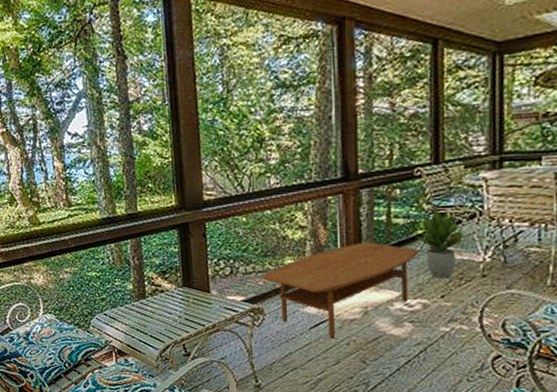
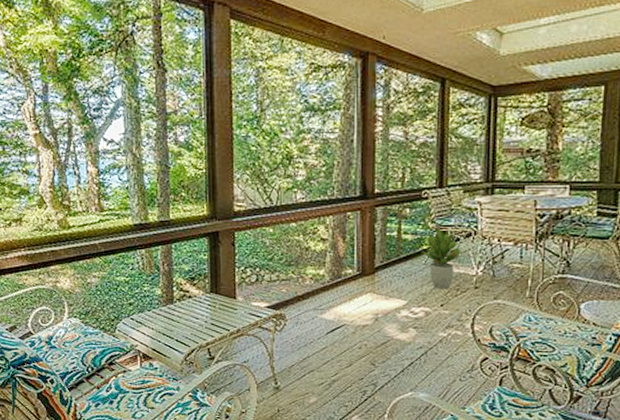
coffee table: present [263,242,420,339] -> none [286,255,425,343]

